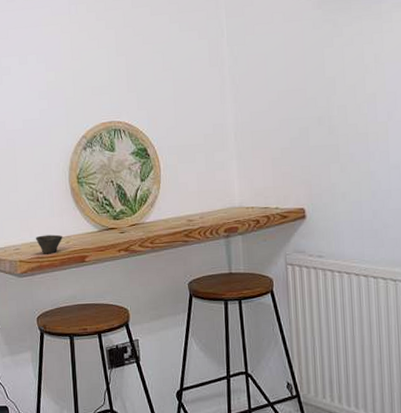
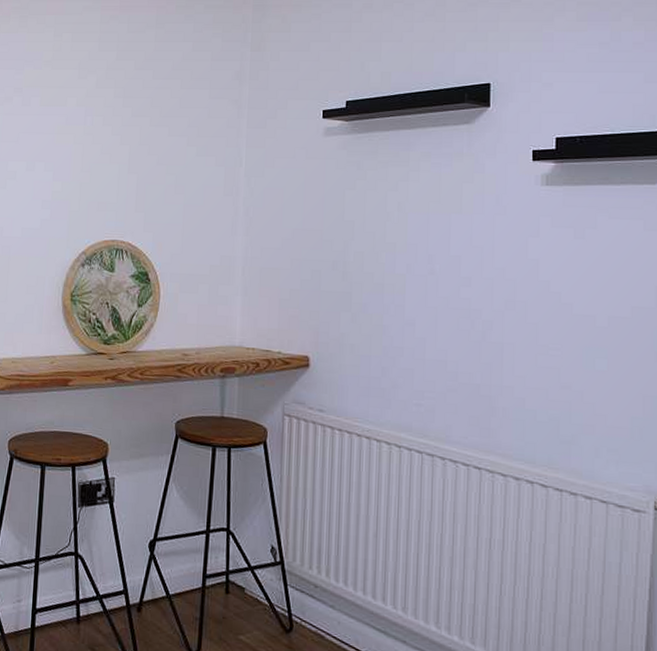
cup: present [35,234,63,254] -> none [18,351,48,373]

